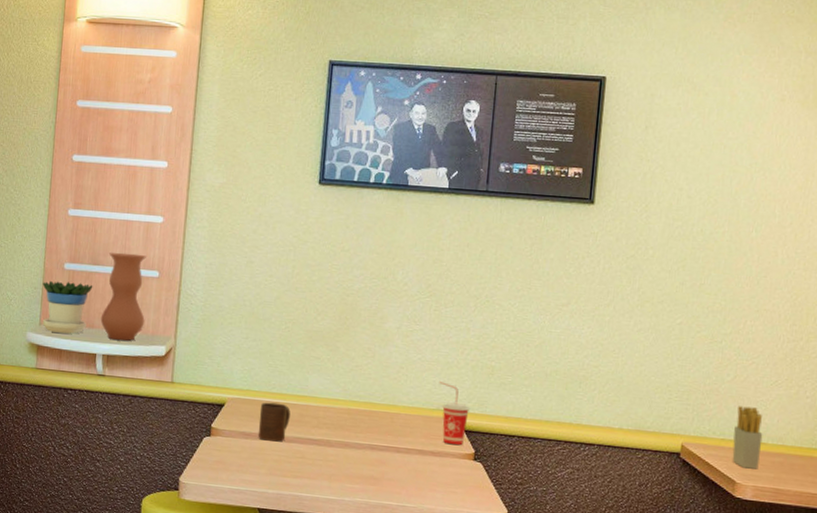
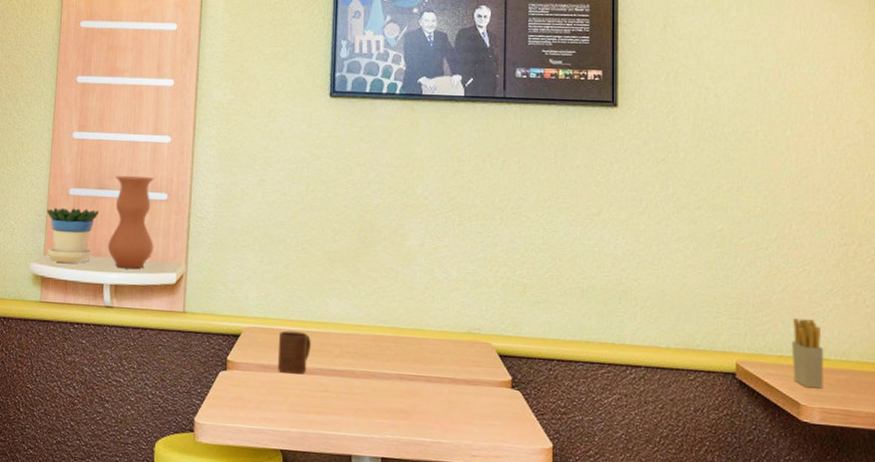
beverage cup: present [439,380,471,446] -> none [468,301,504,372]

